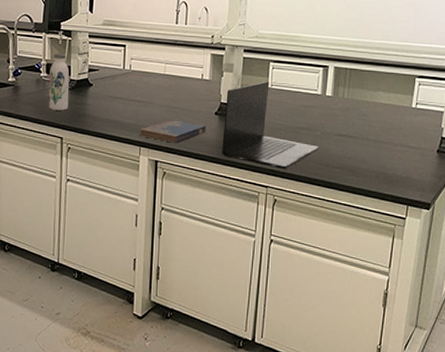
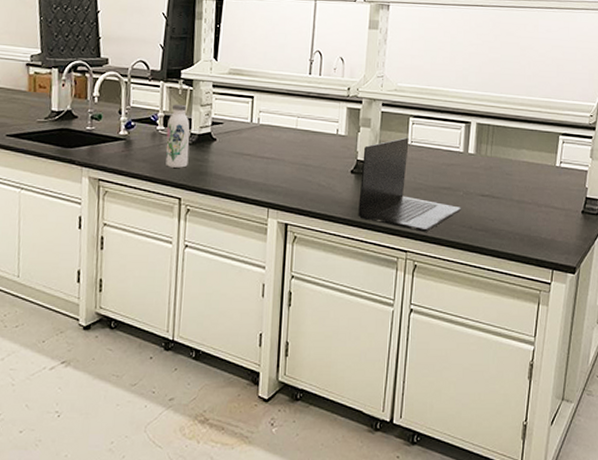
hardcover book: present [139,120,206,143] -> none [267,178,342,204]

